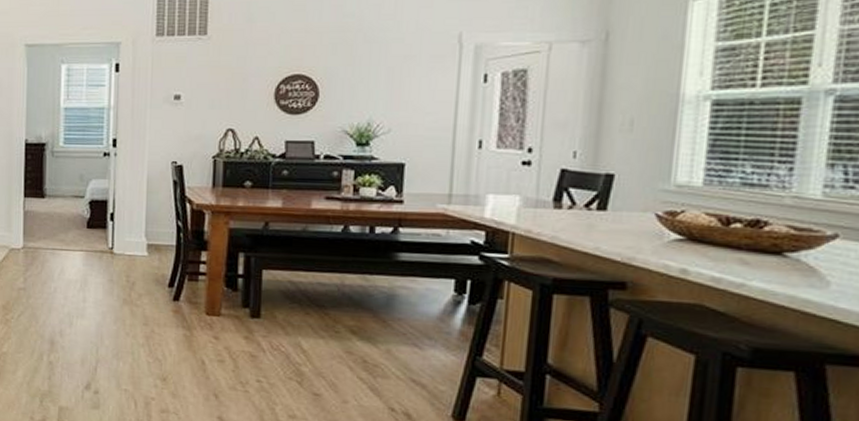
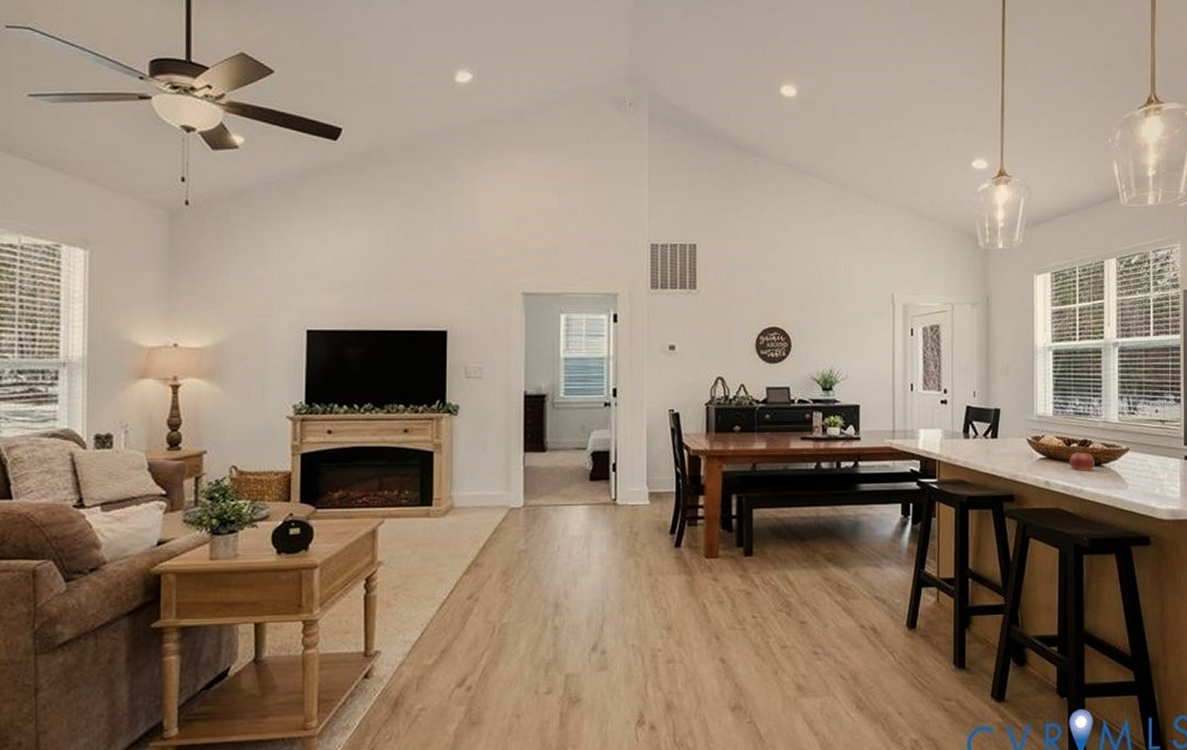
apple: none [724,231,772,261] -> present [1069,449,1095,471]

